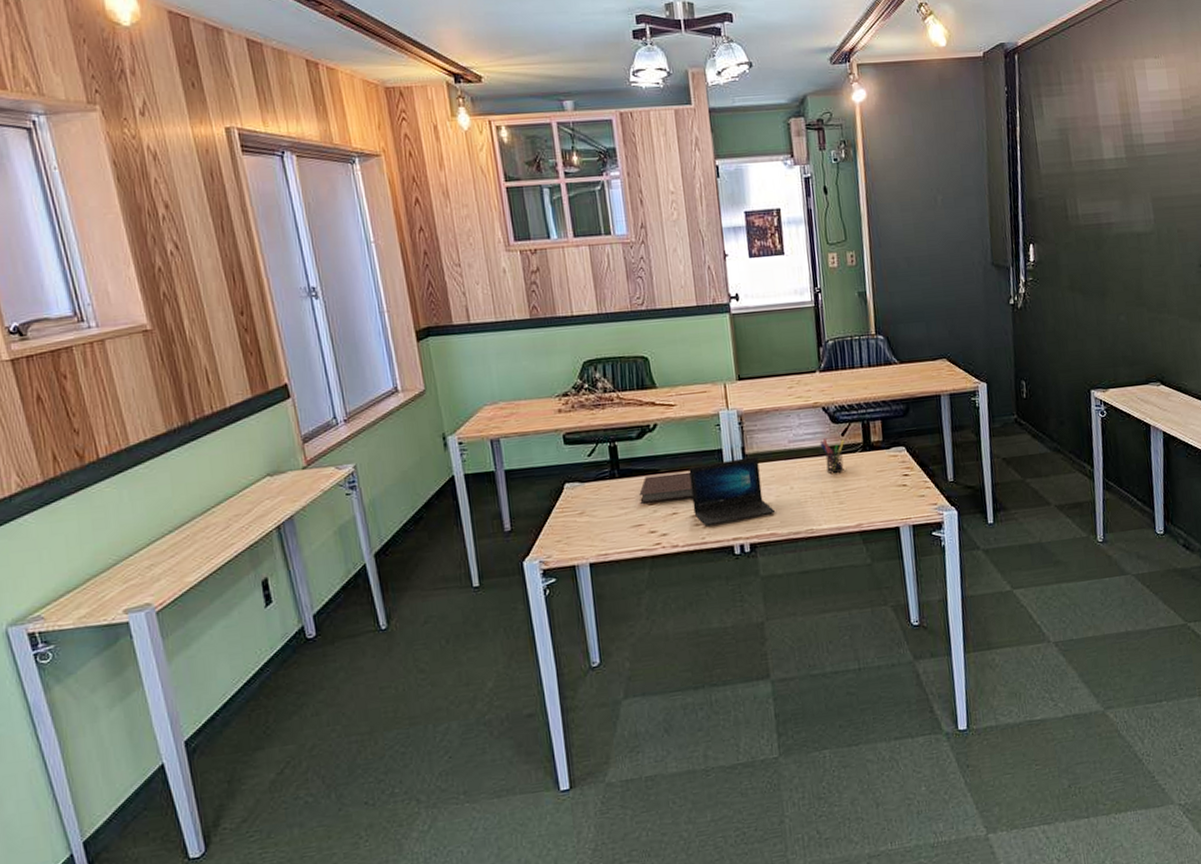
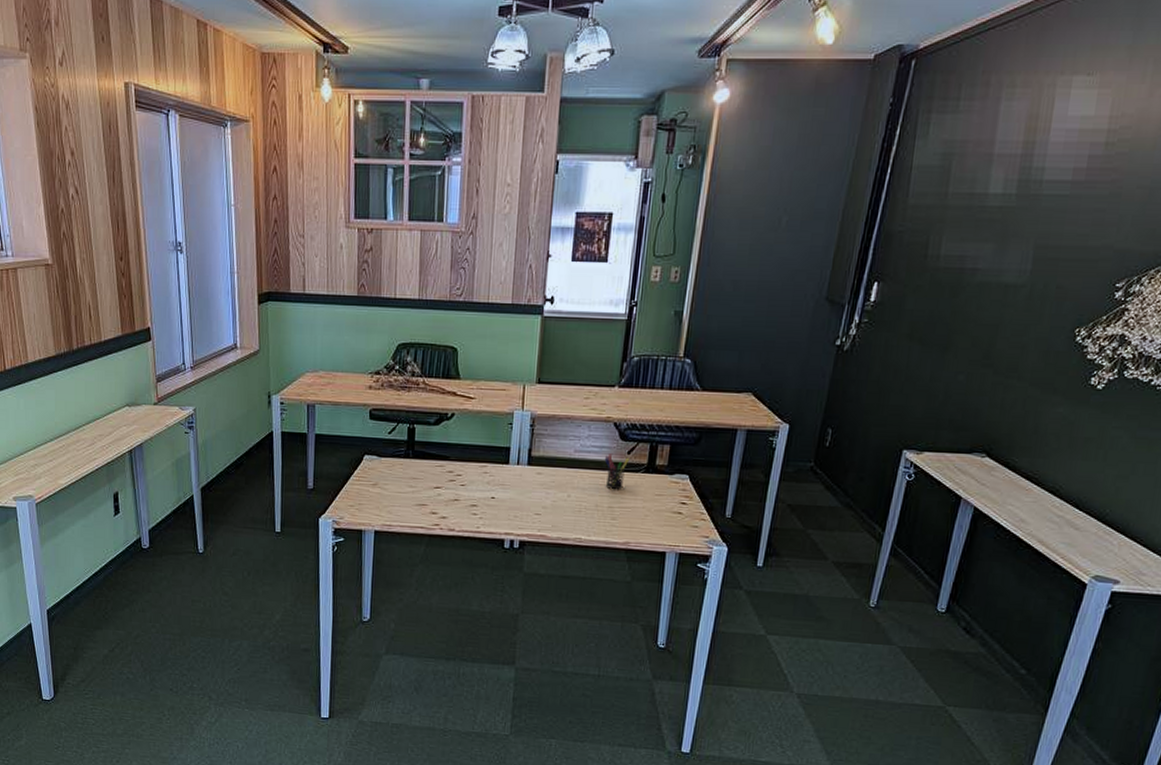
notebook: present [639,471,693,504] -> none [427,461,477,488]
laptop: present [689,456,776,527] -> none [473,459,550,518]

